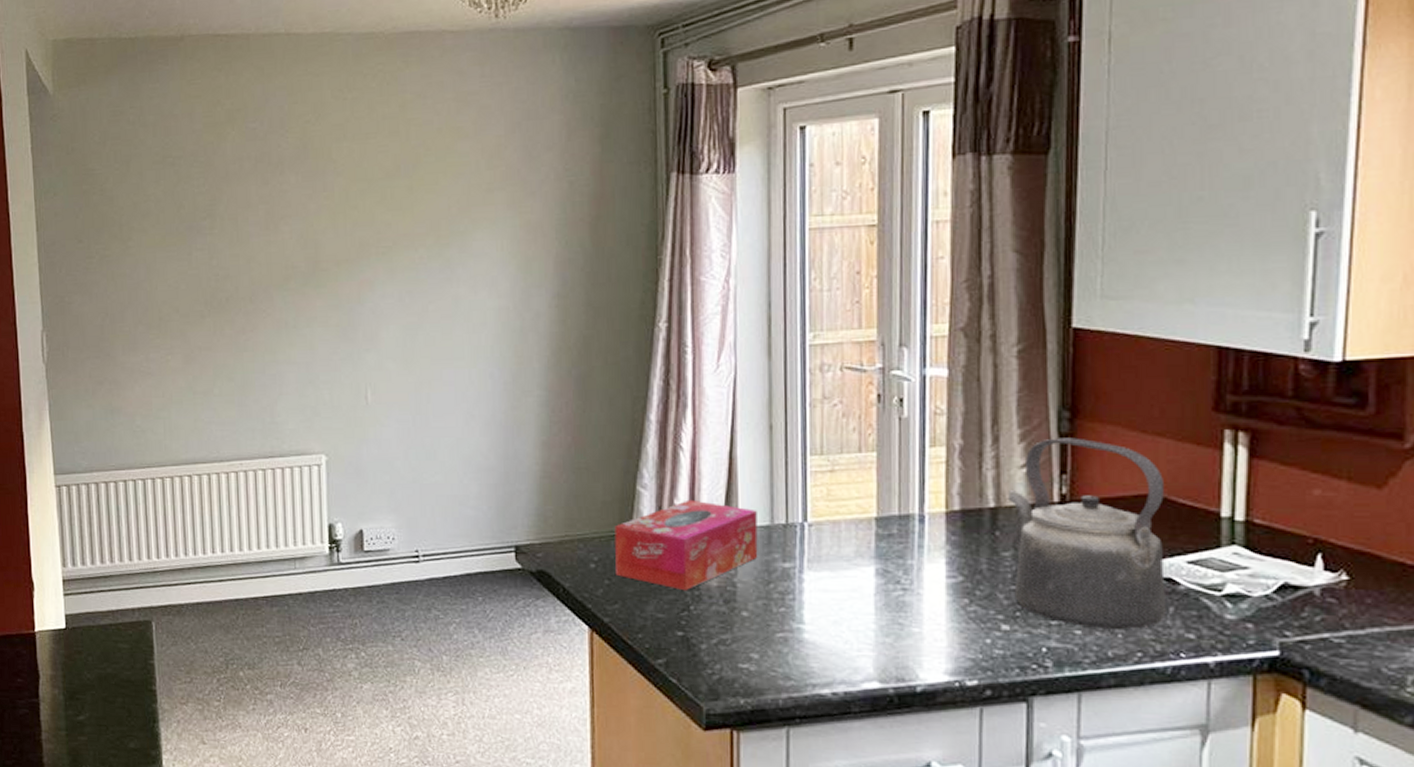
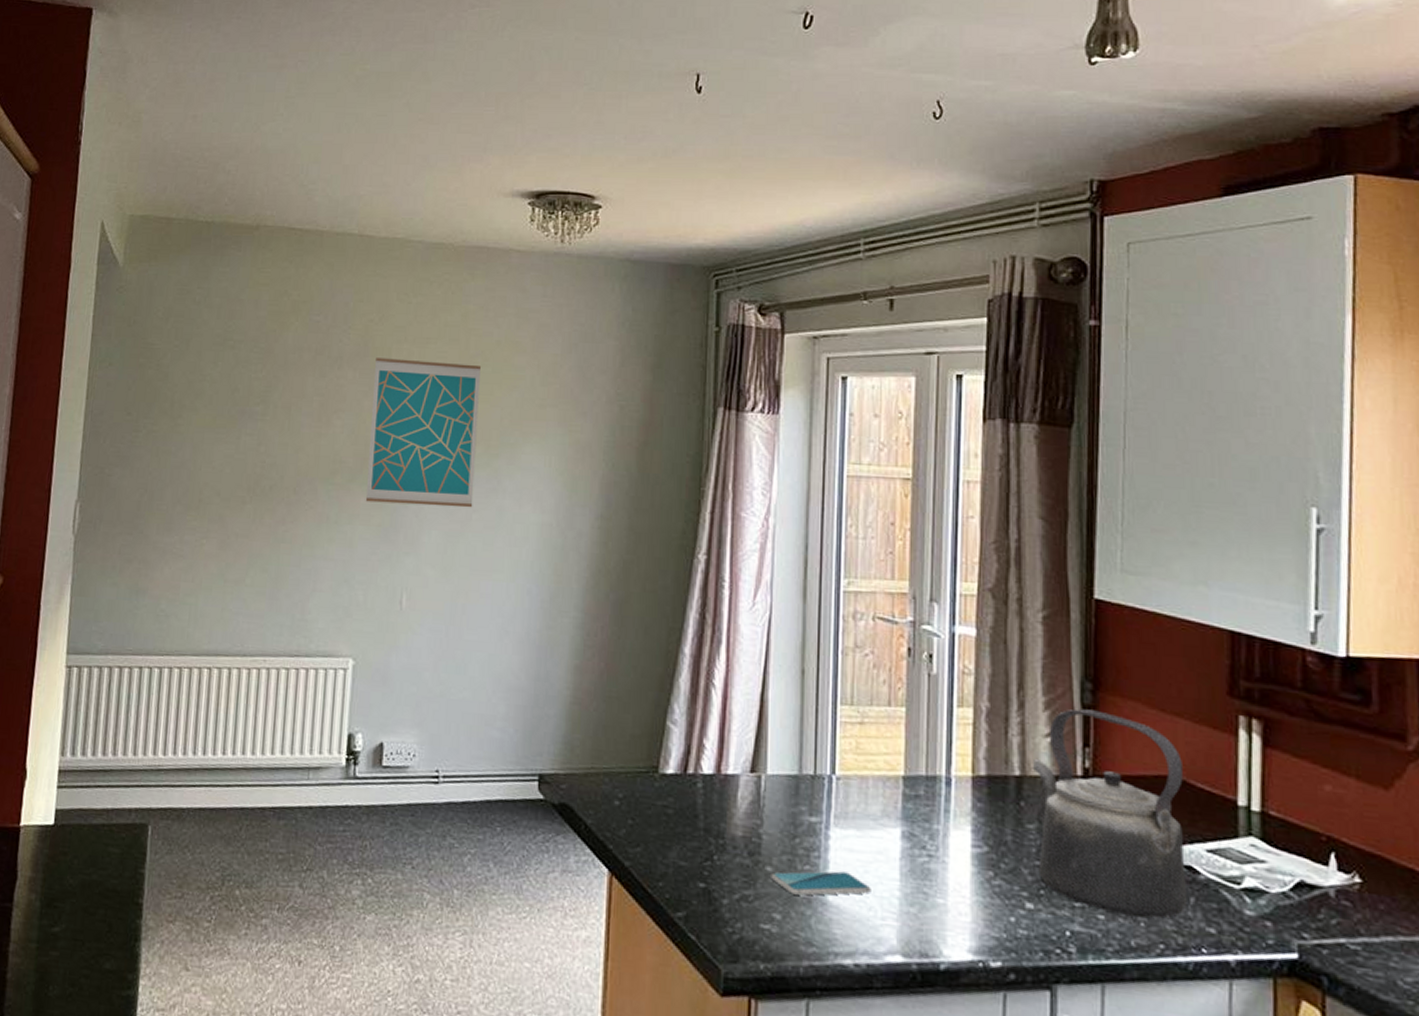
wall art: none [317,155,428,304] -> present [365,358,481,508]
tissue box: present [615,499,758,591] -> none [640,740,786,839]
smartphone: none [747,610,847,635] -> present [771,871,871,896]

